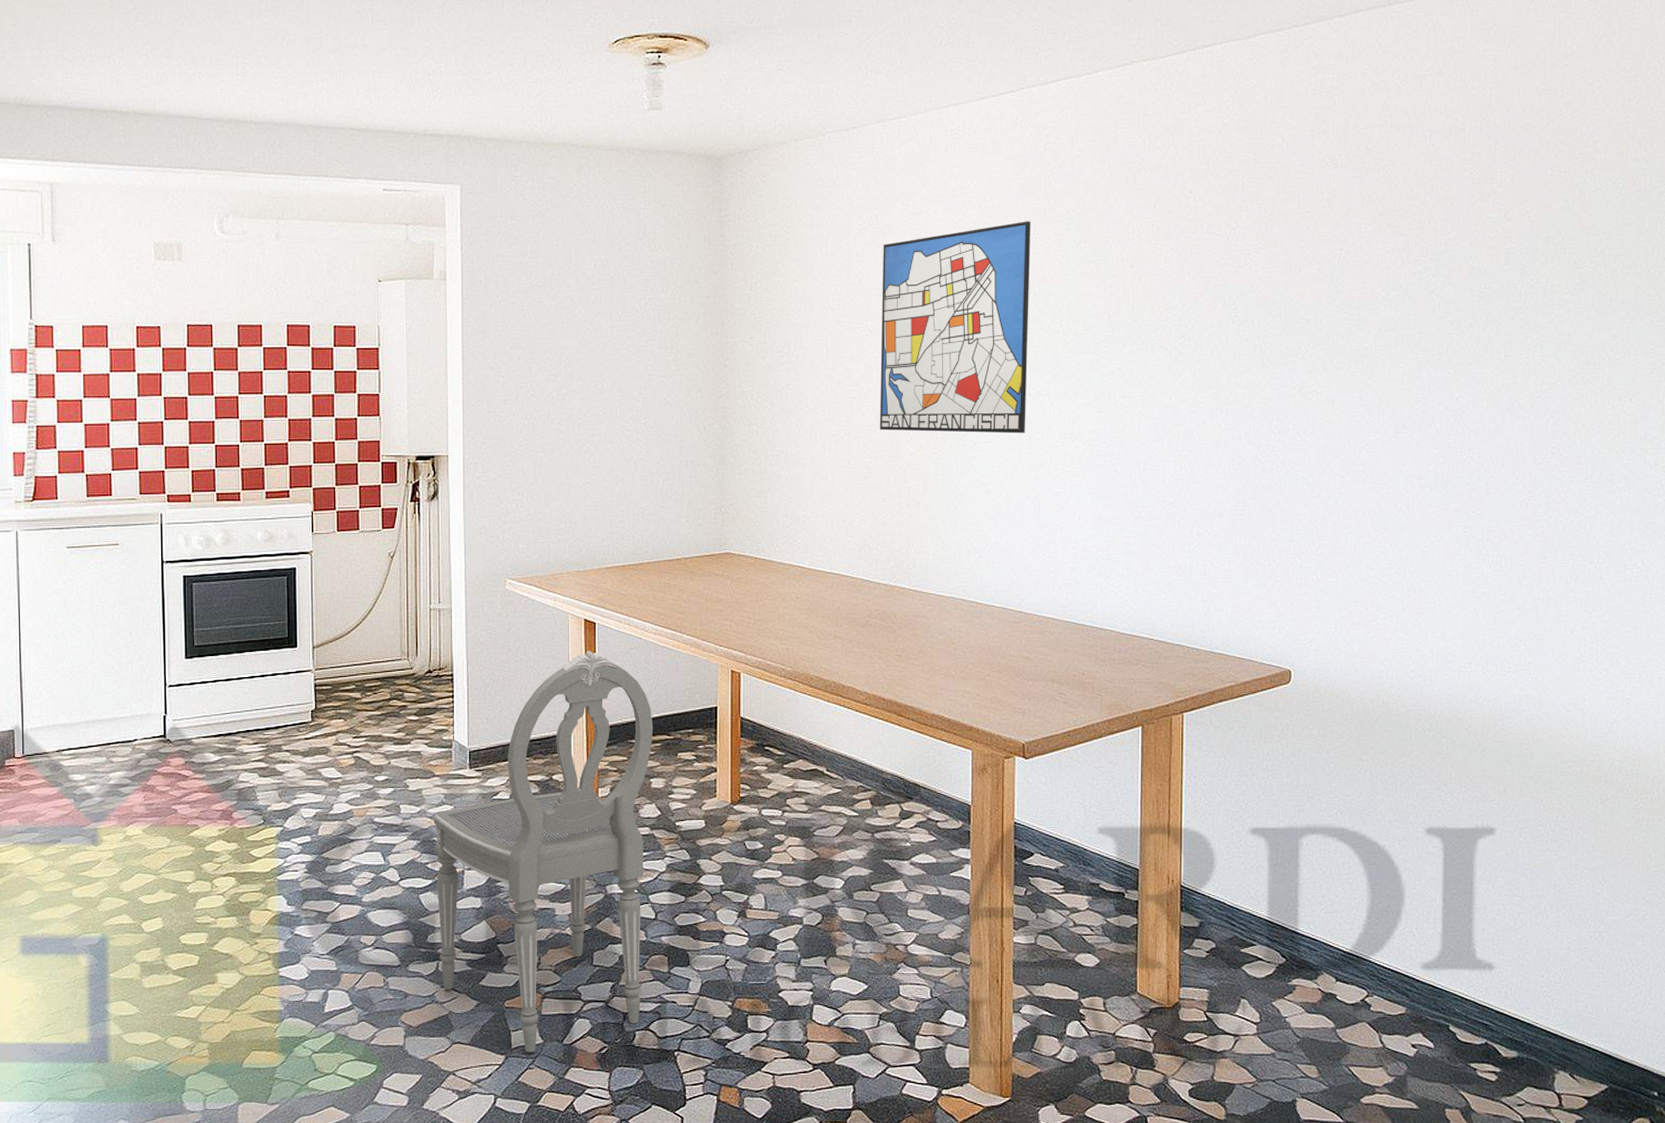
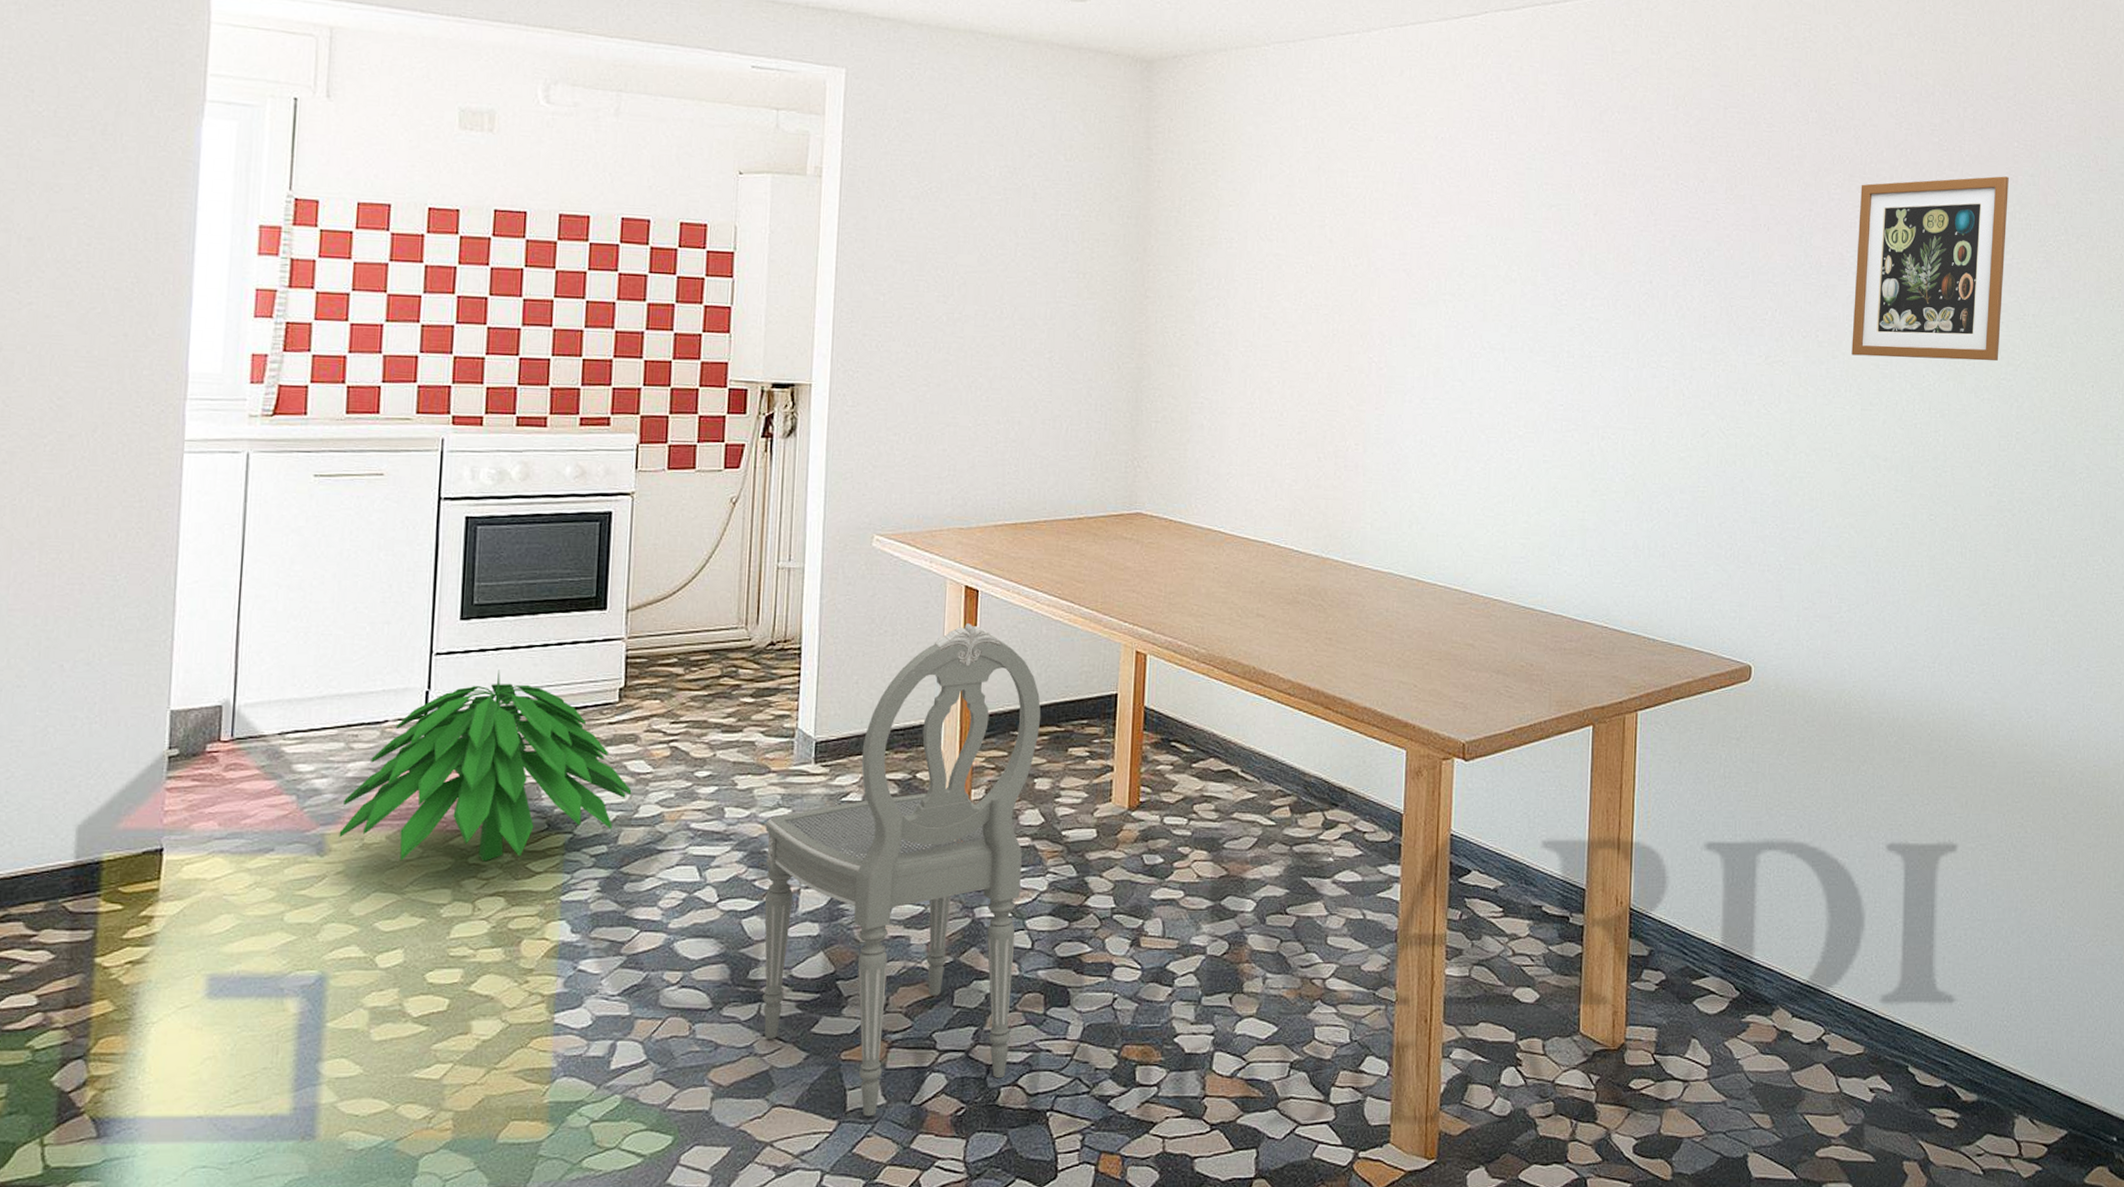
indoor plant: none [107,697,327,849] -> present [339,669,632,862]
wall art: present [879,221,1031,434] -> none [1316,156,1490,391]
picture frame: none [1384,204,1542,383] -> present [1851,176,2009,361]

